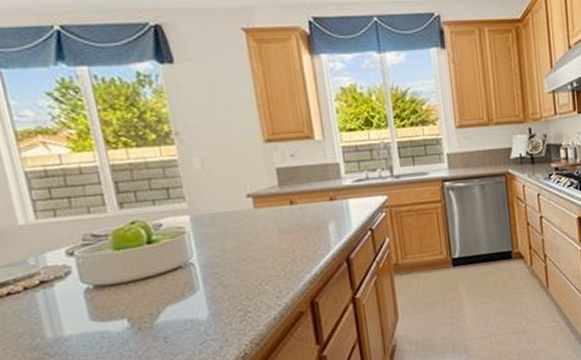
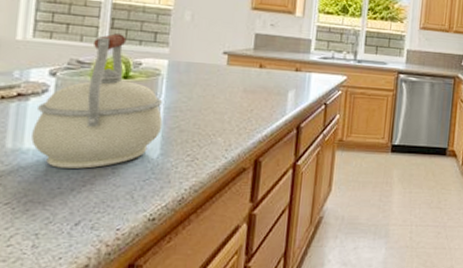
kettle: none [66,197,204,349] -> present [31,33,163,169]

